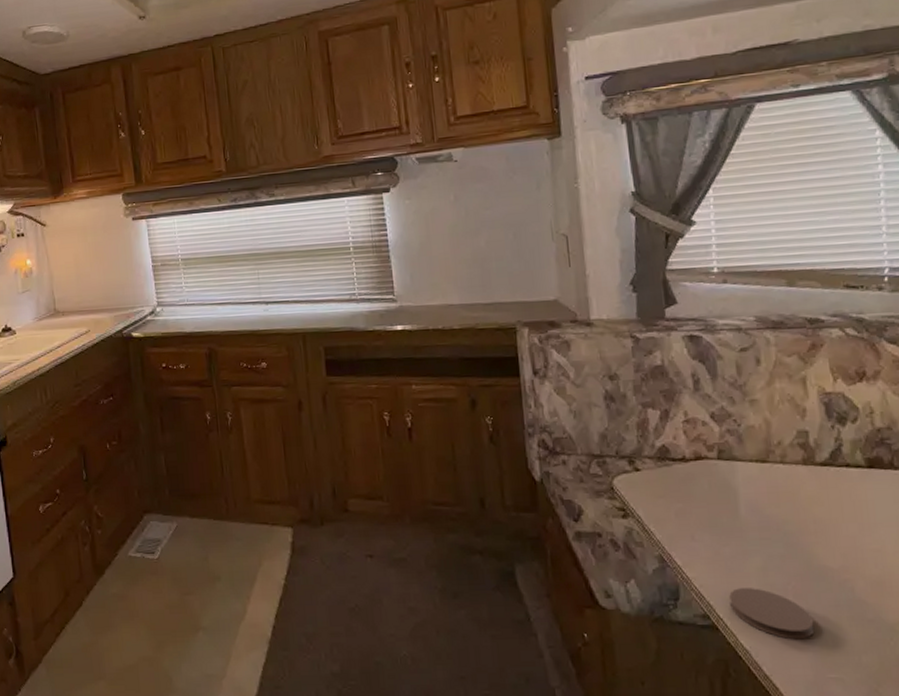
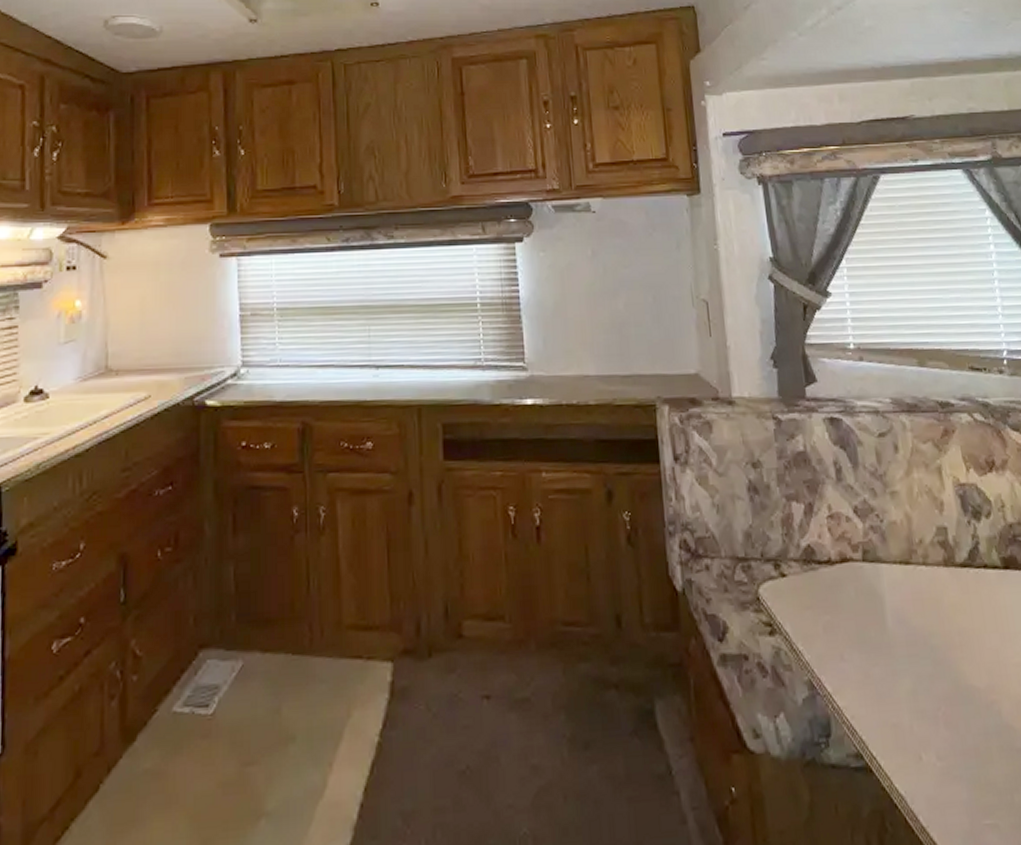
coaster: present [729,588,815,640] -> none [881,716,967,779]

